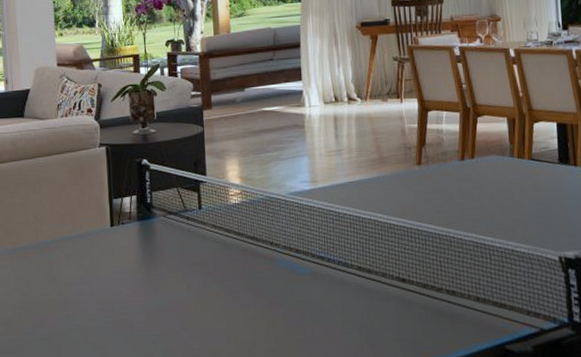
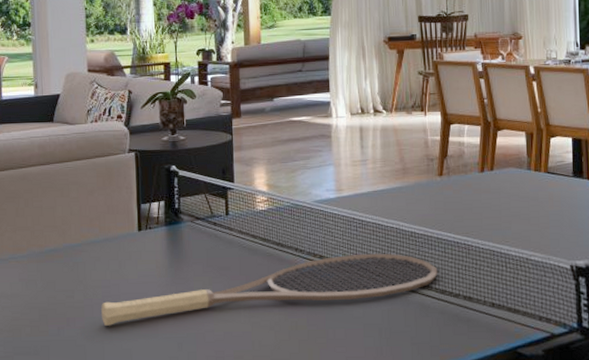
tennis racket: none [75,246,419,324] -> present [101,253,438,326]

